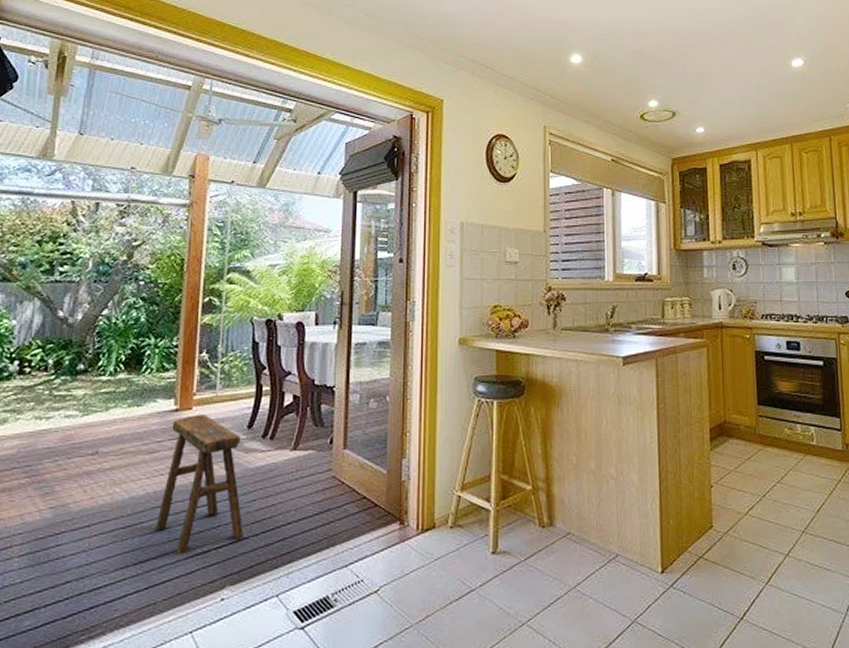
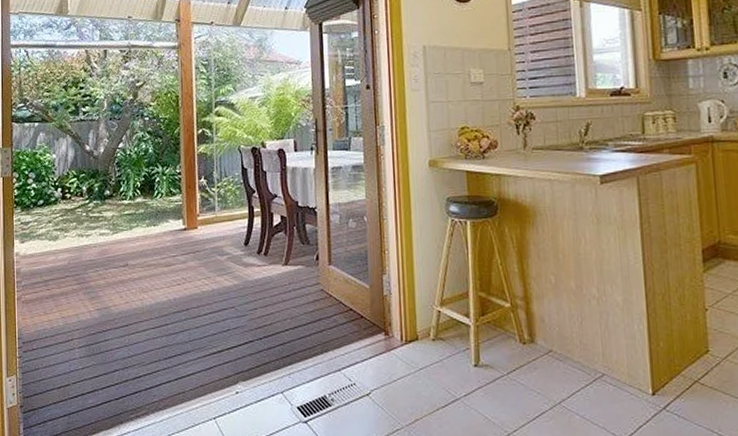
stool: present [156,414,244,553] -> none [178,233,249,352]

